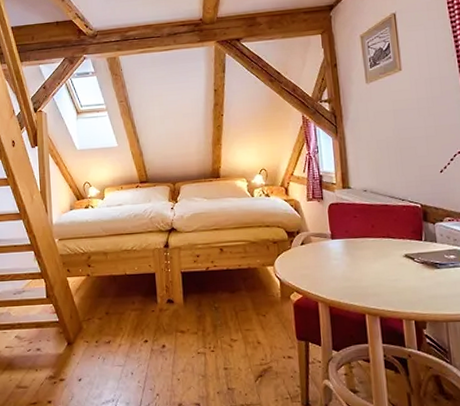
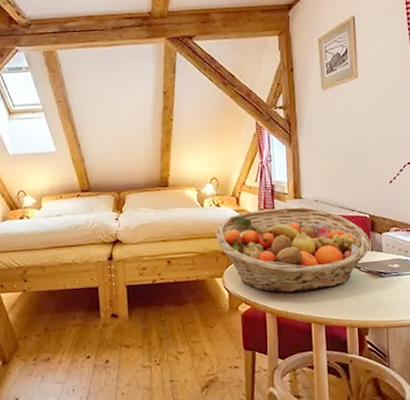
fruit basket: none [266,196,425,283] -> present [215,206,371,293]

